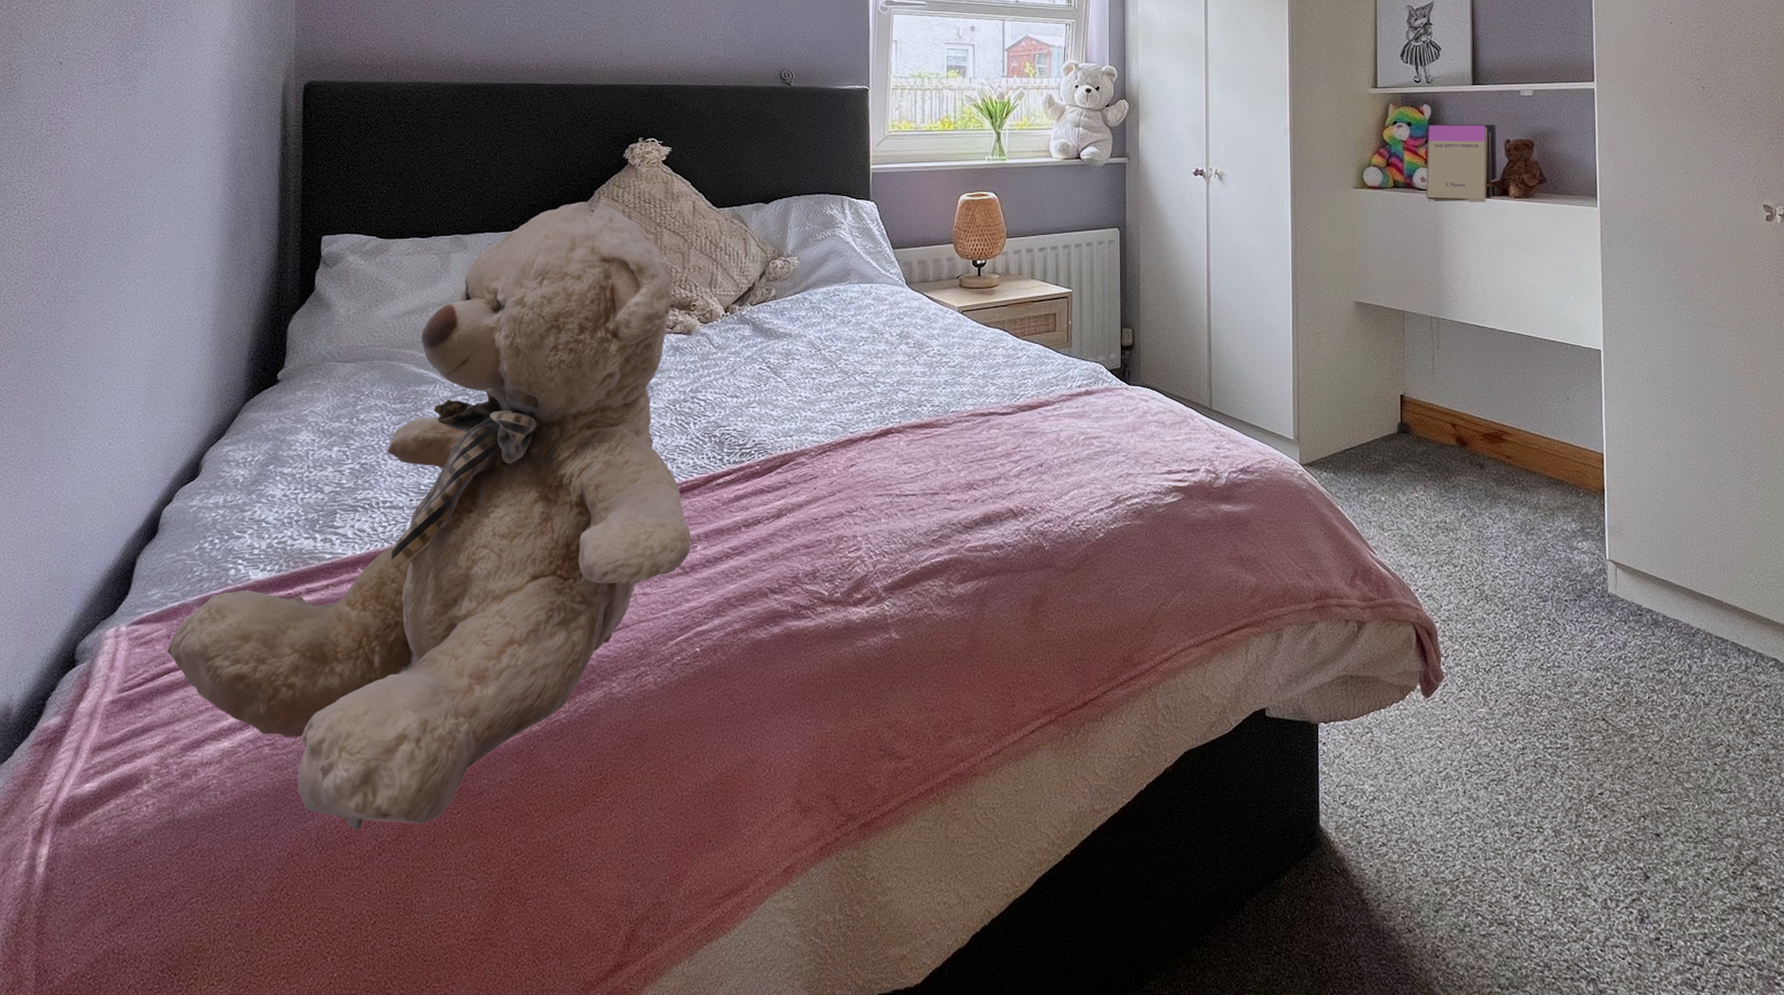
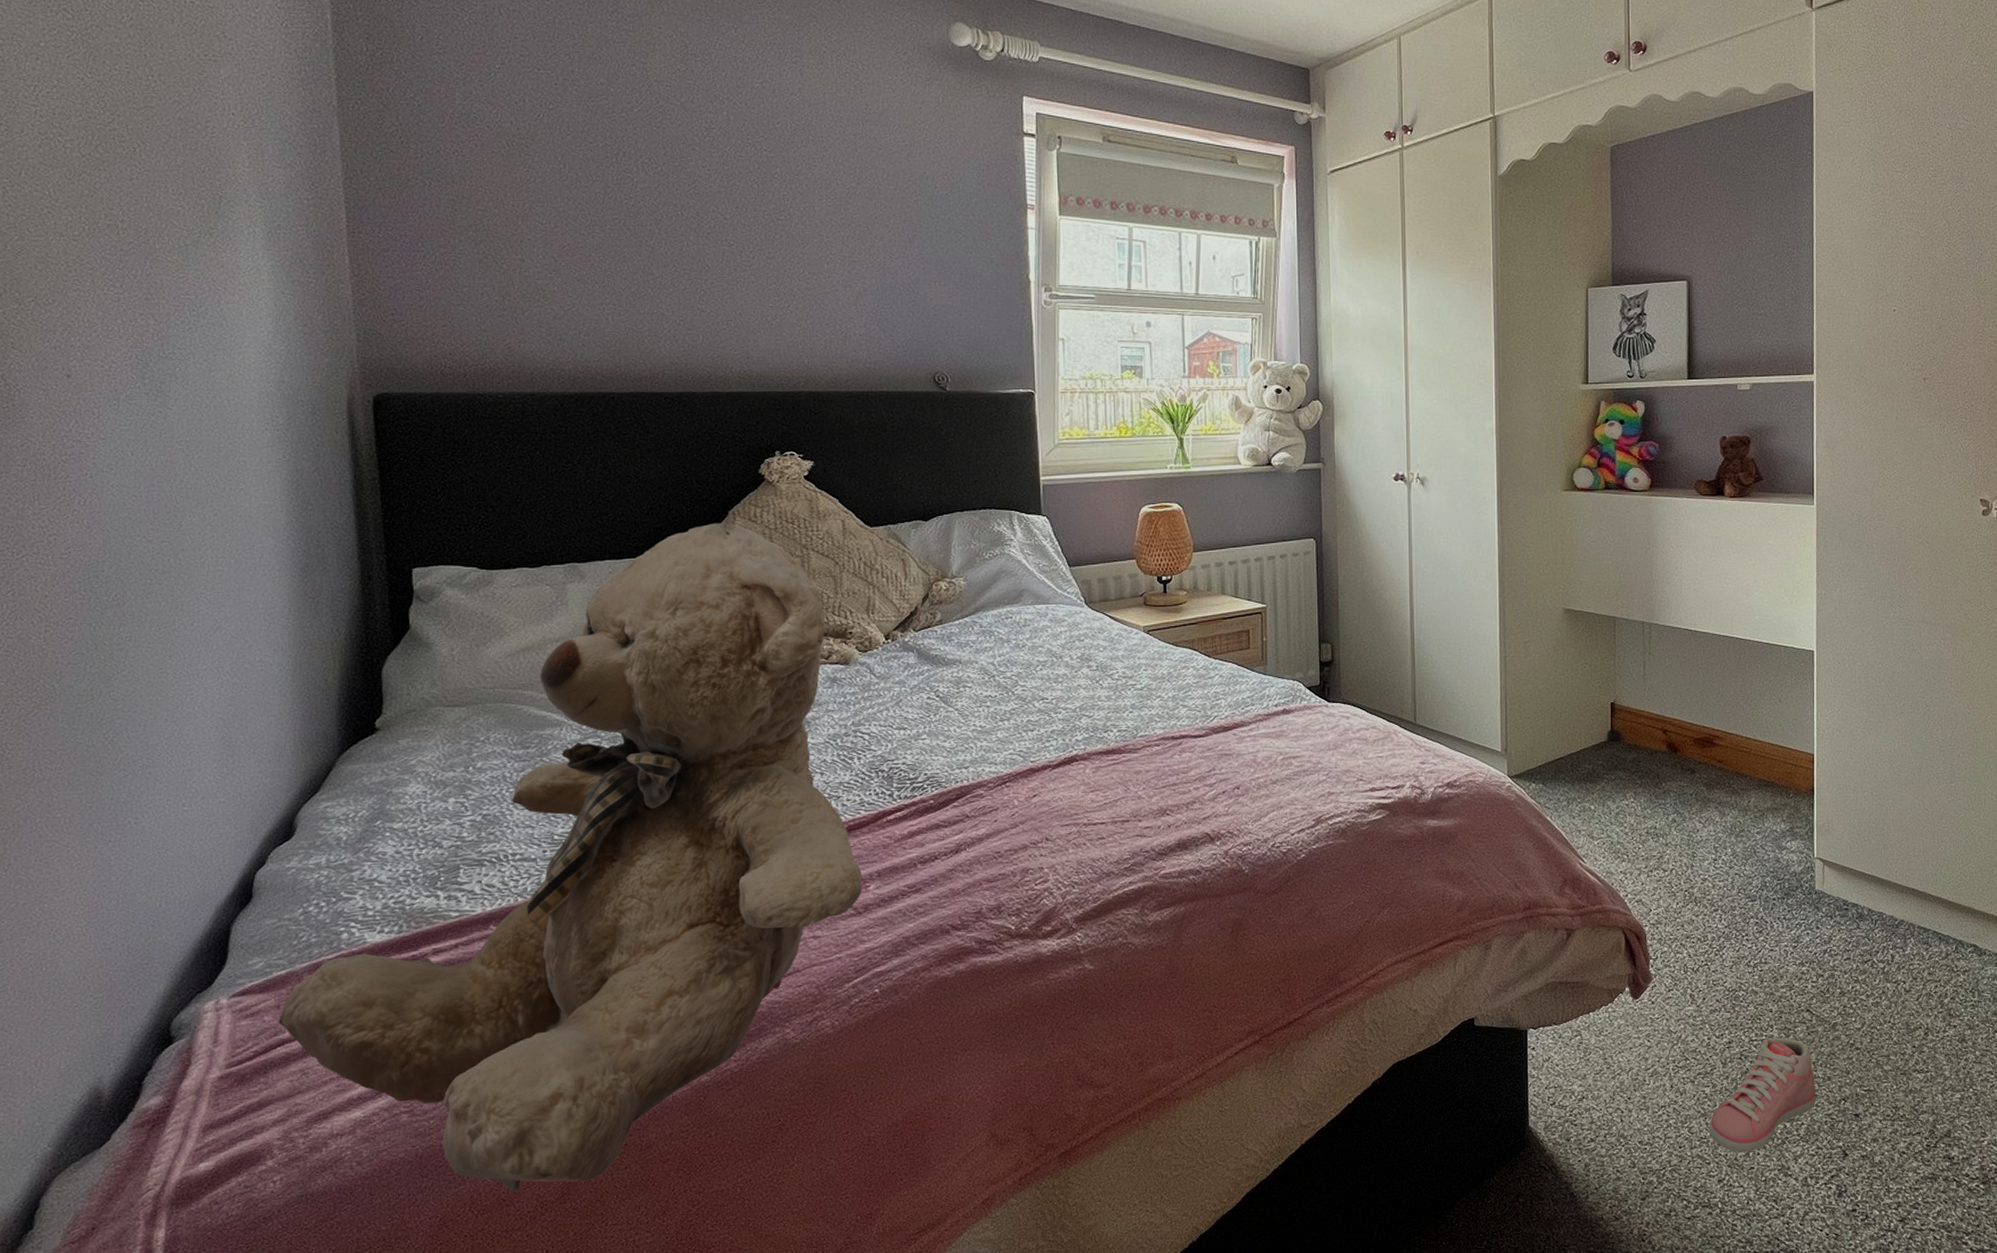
books: present [1426,124,1497,201] -> none [1639,420,1712,502]
sneaker: none [1503,746,1614,868] -> present [1708,1037,1815,1153]

